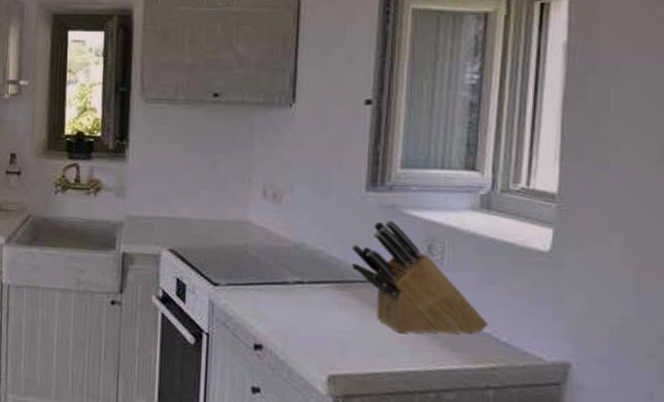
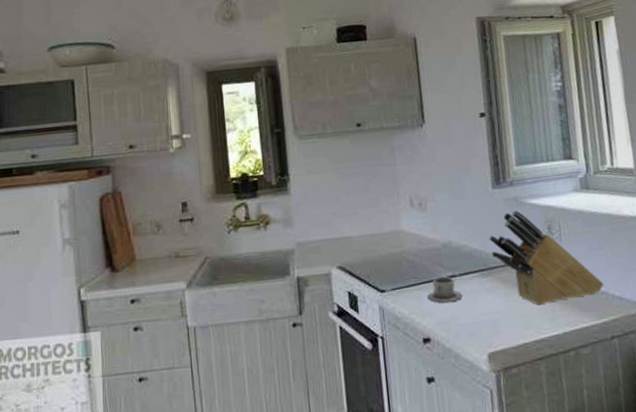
cup: none [267,281,309,311] -> present [428,277,463,303]

